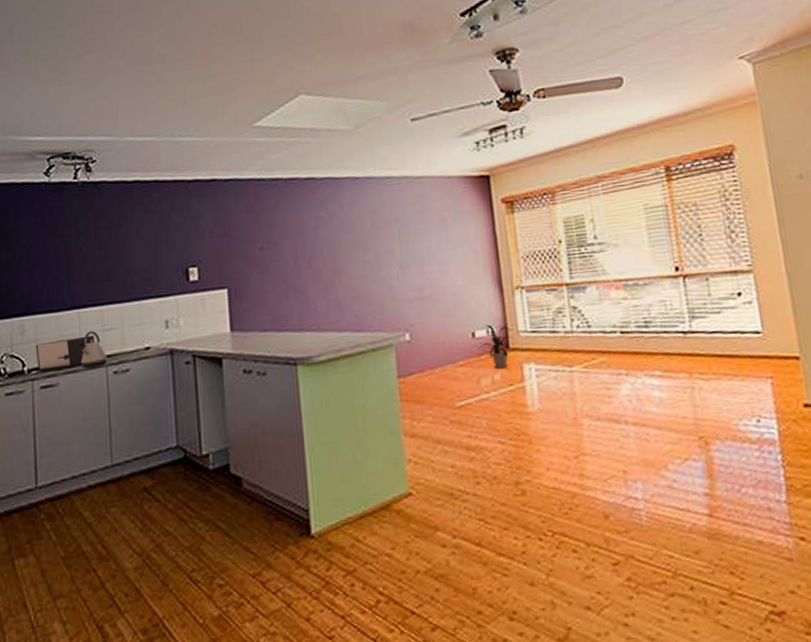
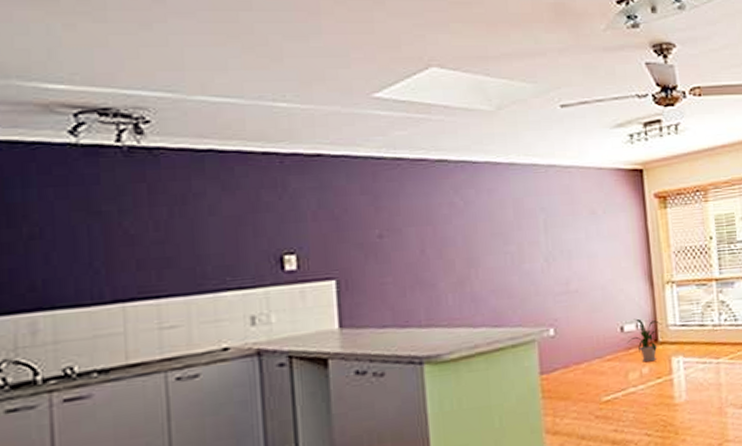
toaster: present [35,335,95,373] -> none [55,334,148,382]
kettle: present [80,331,107,369] -> none [126,329,166,376]

